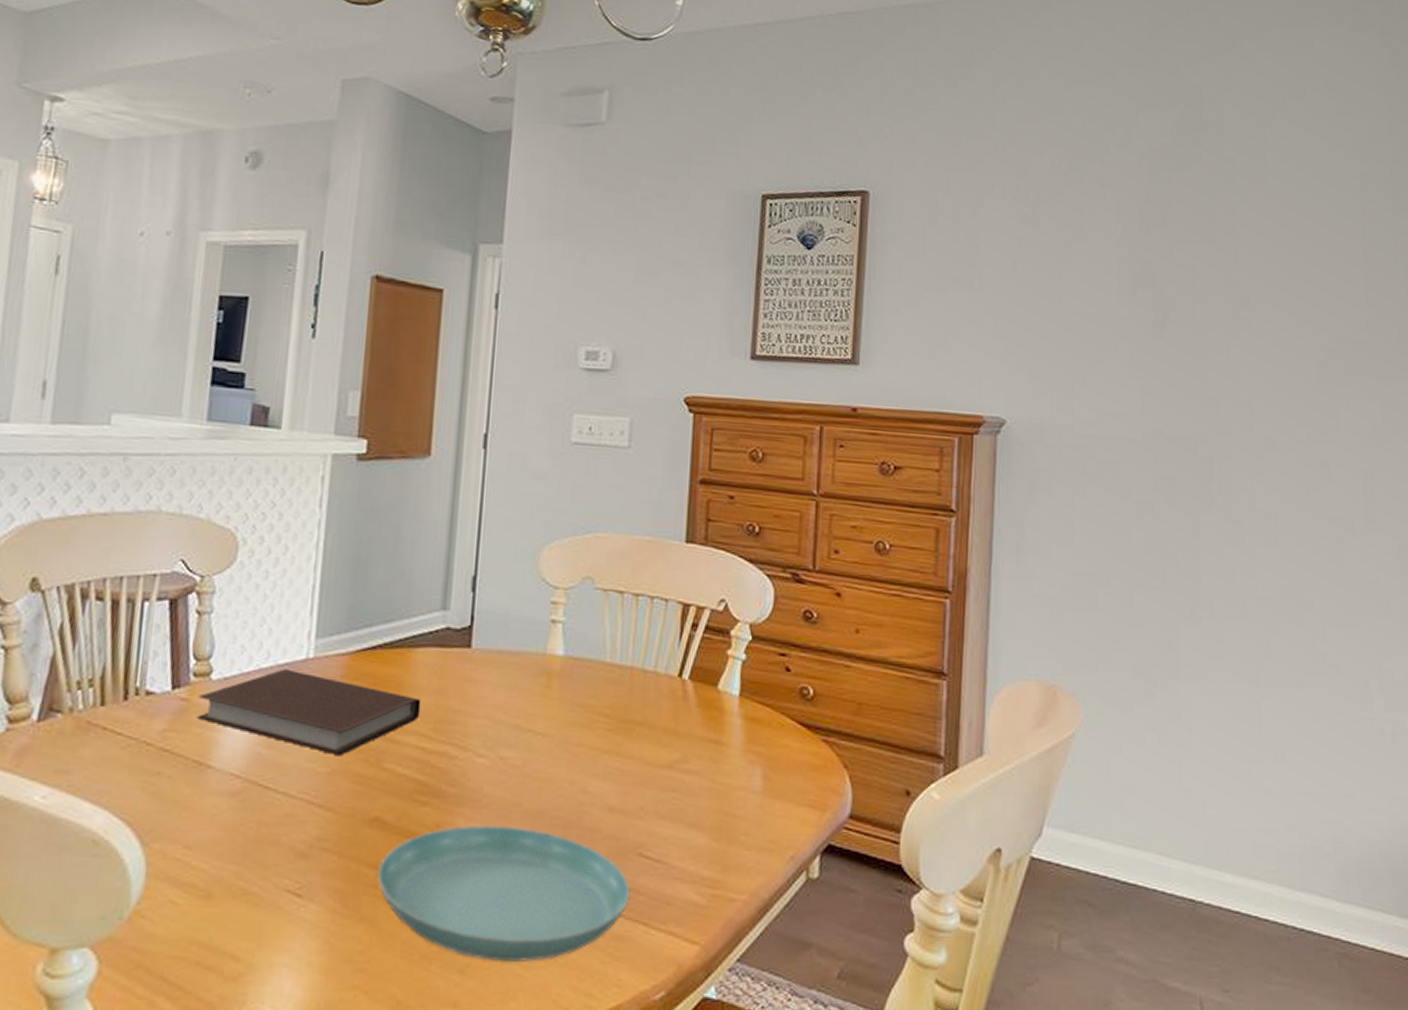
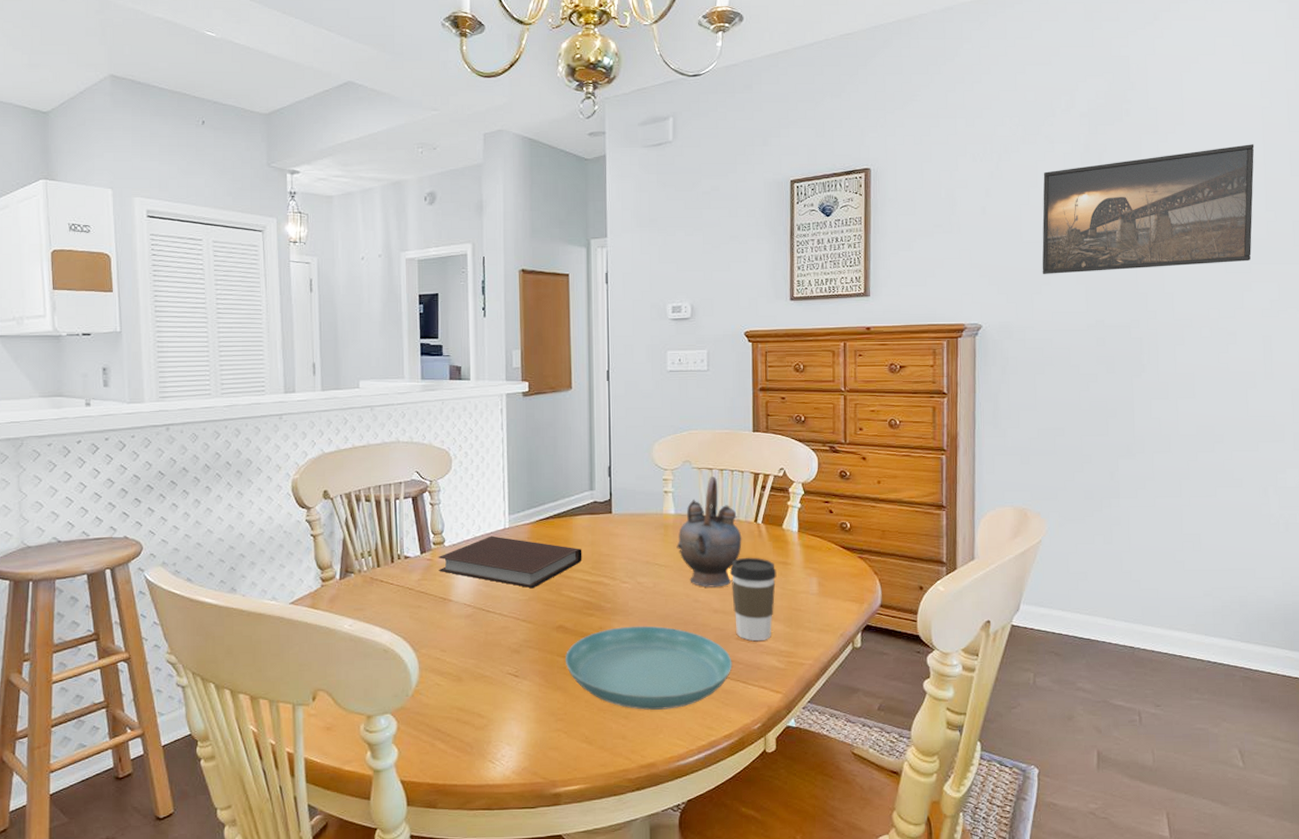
teapot: none [562,604,659,773] -> present [676,477,742,588]
coffee cup: none [636,729,705,861] -> present [729,557,777,642]
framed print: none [1086,217,1352,370] -> present [1042,144,1255,275]

